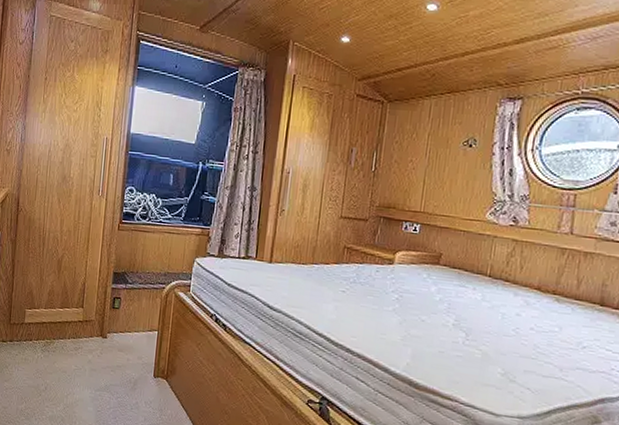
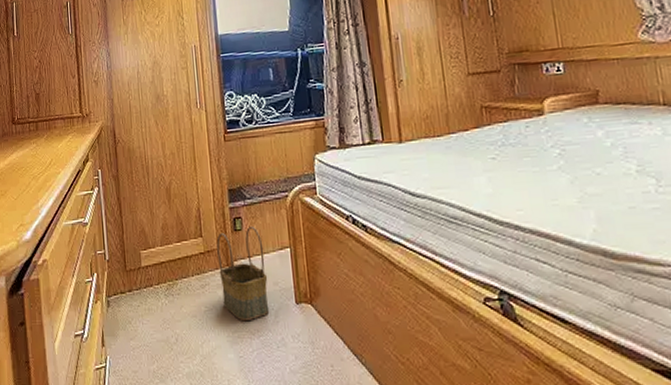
basket: none [91,306,135,384] -> present [216,225,270,322]

